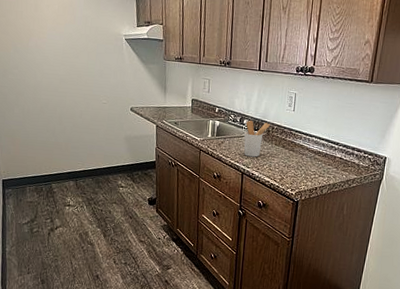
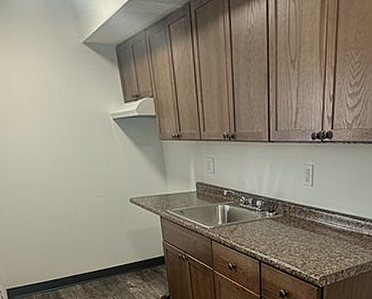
utensil holder: present [244,120,271,157] -> none [258,201,287,242]

